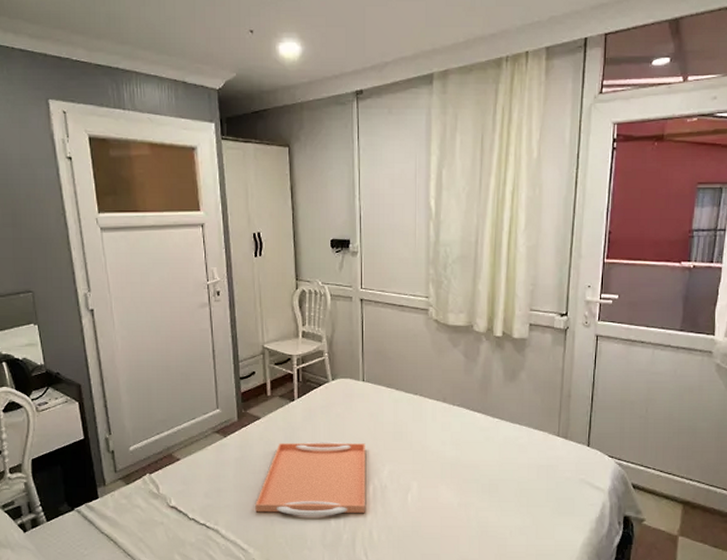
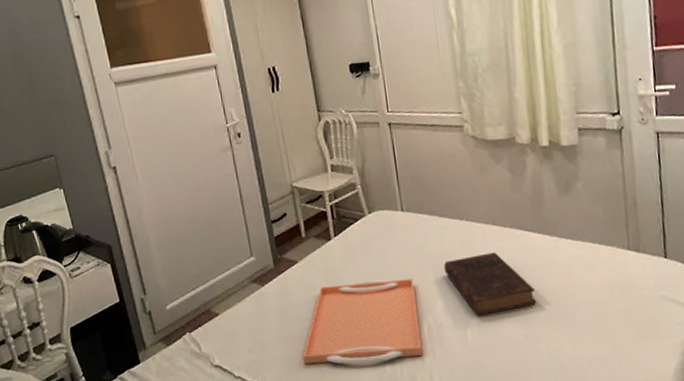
book: none [394,427,472,482] -> present [443,252,536,316]

